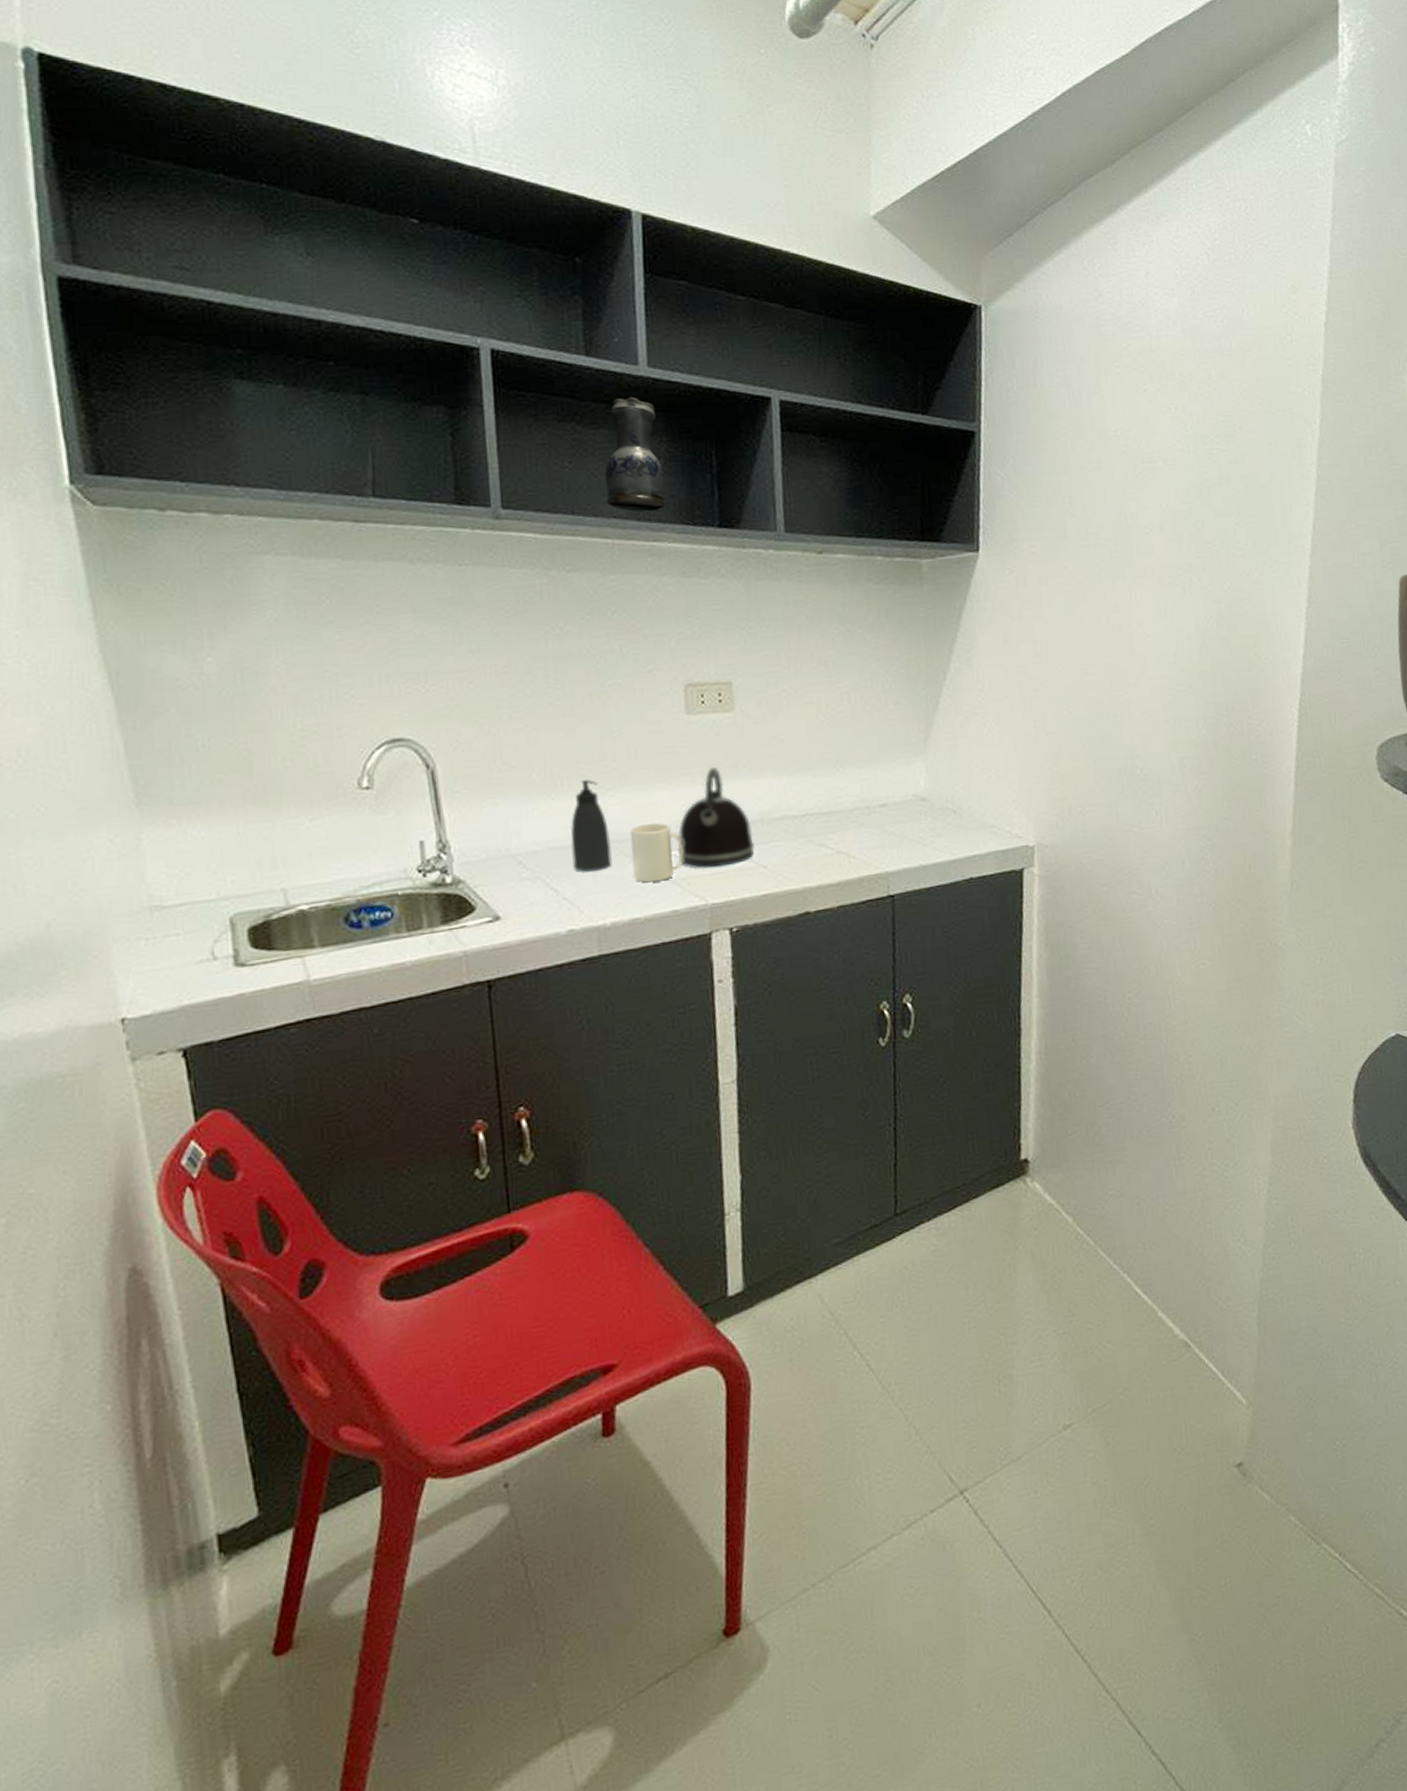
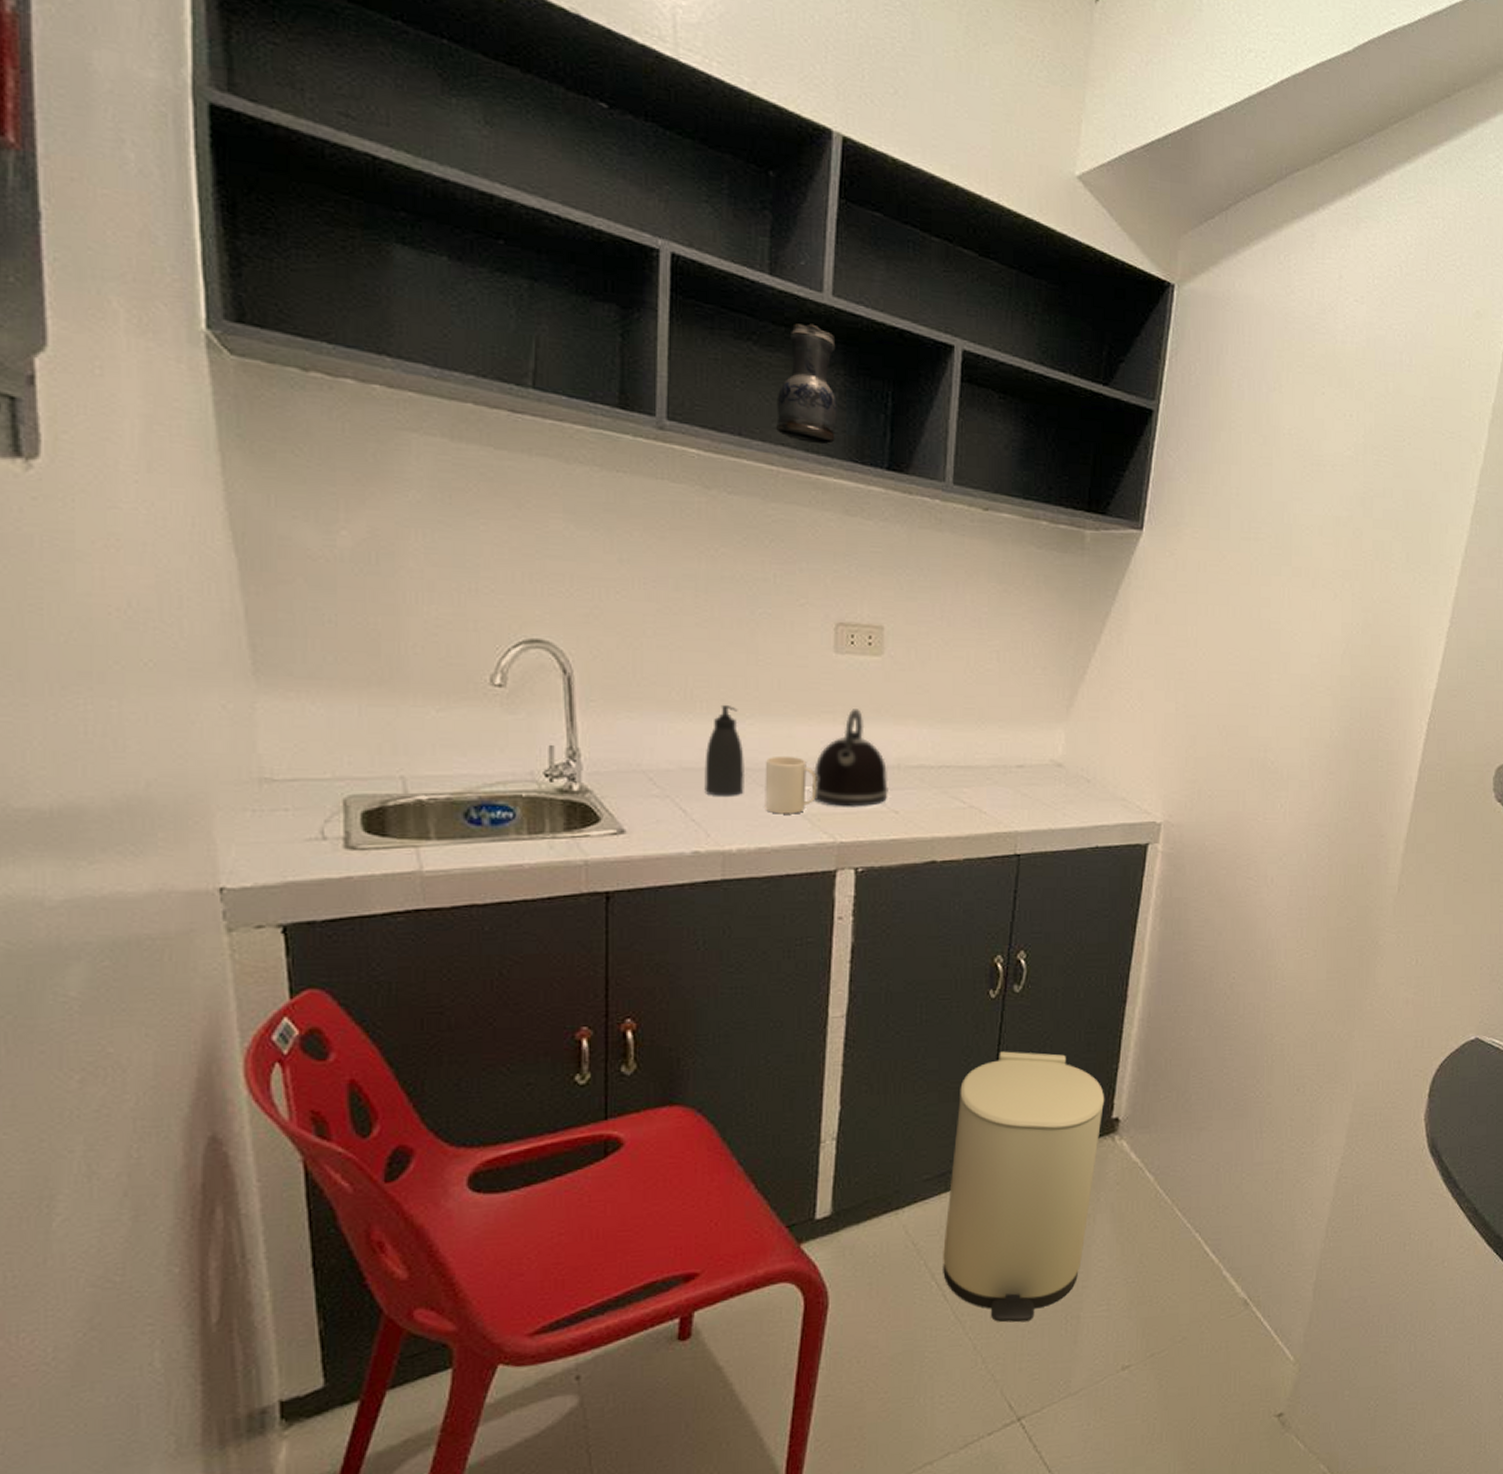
pedal bin: none [860,1097,1011,1389] -> present [943,1051,1105,1323]

